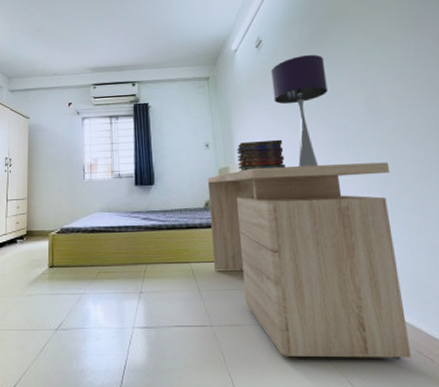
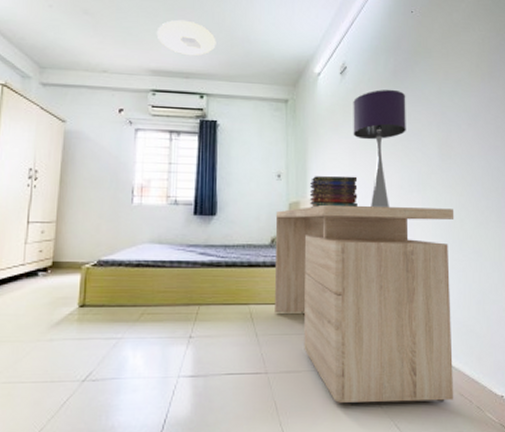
ceiling light: none [93,23,142,52] -> present [156,19,216,57]

